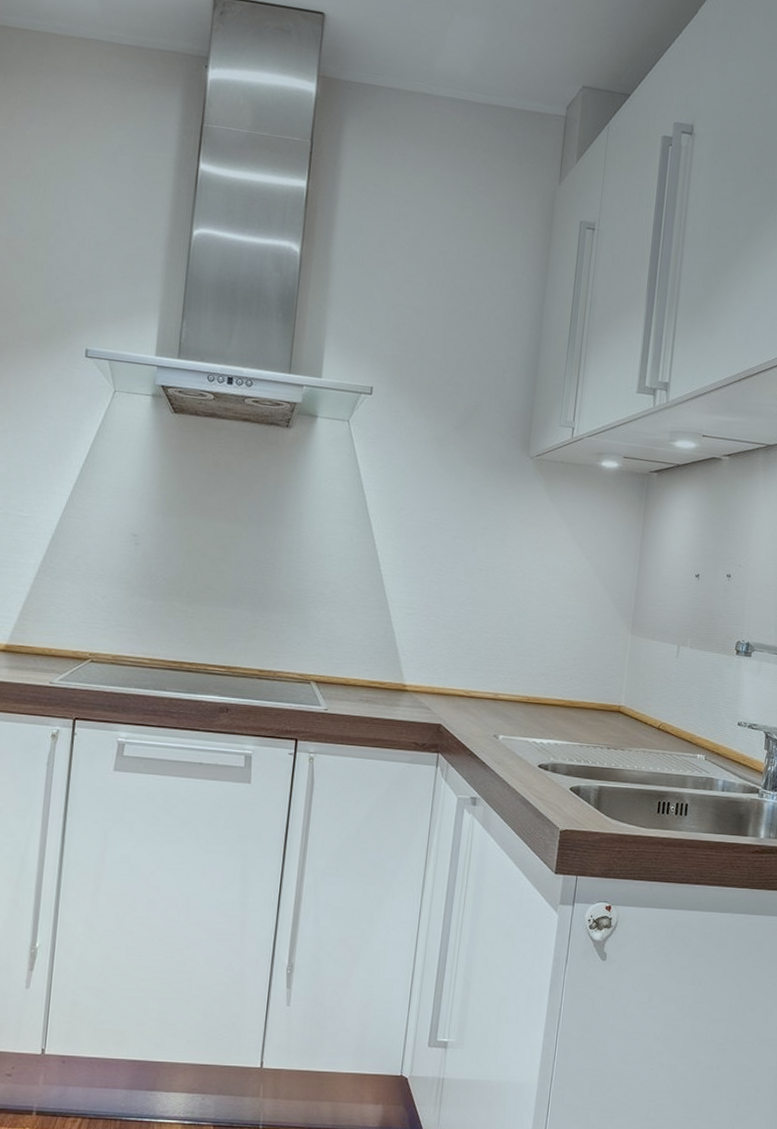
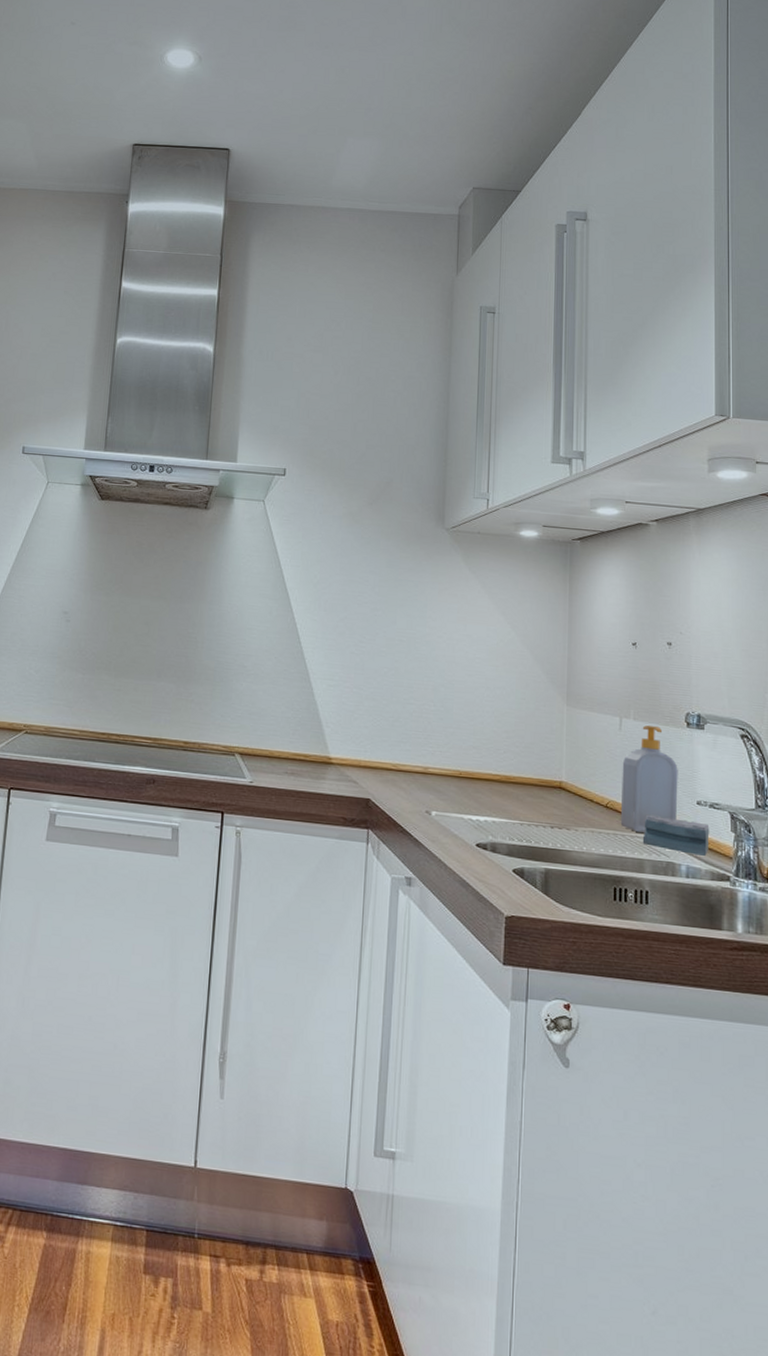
soap bottle: none [669,653,725,752] -> present [620,725,678,833]
sponge: none [687,735,746,772] -> present [642,815,710,857]

